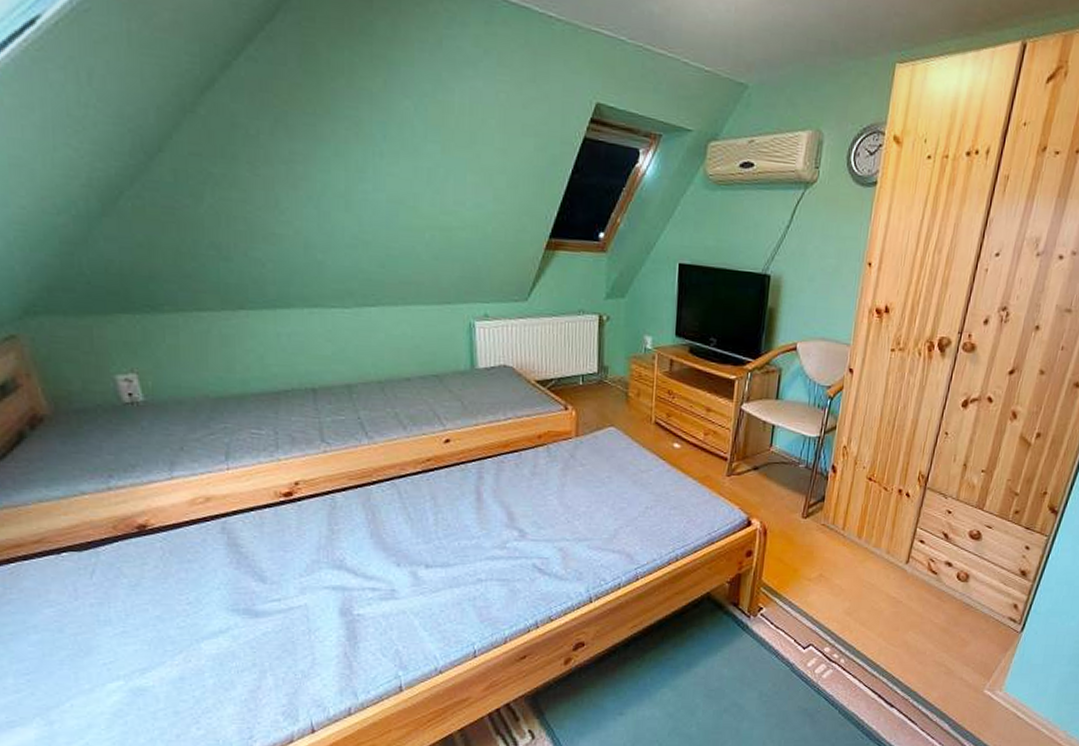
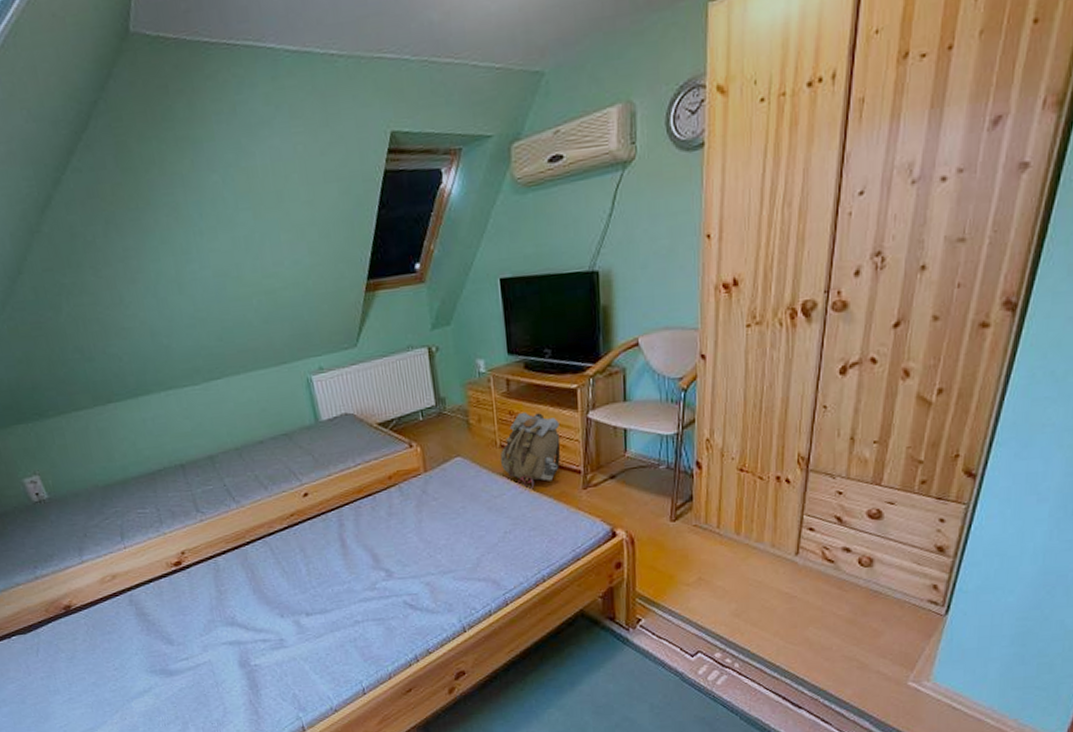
backpack: none [652,393,714,471] -> present [500,411,561,492]

